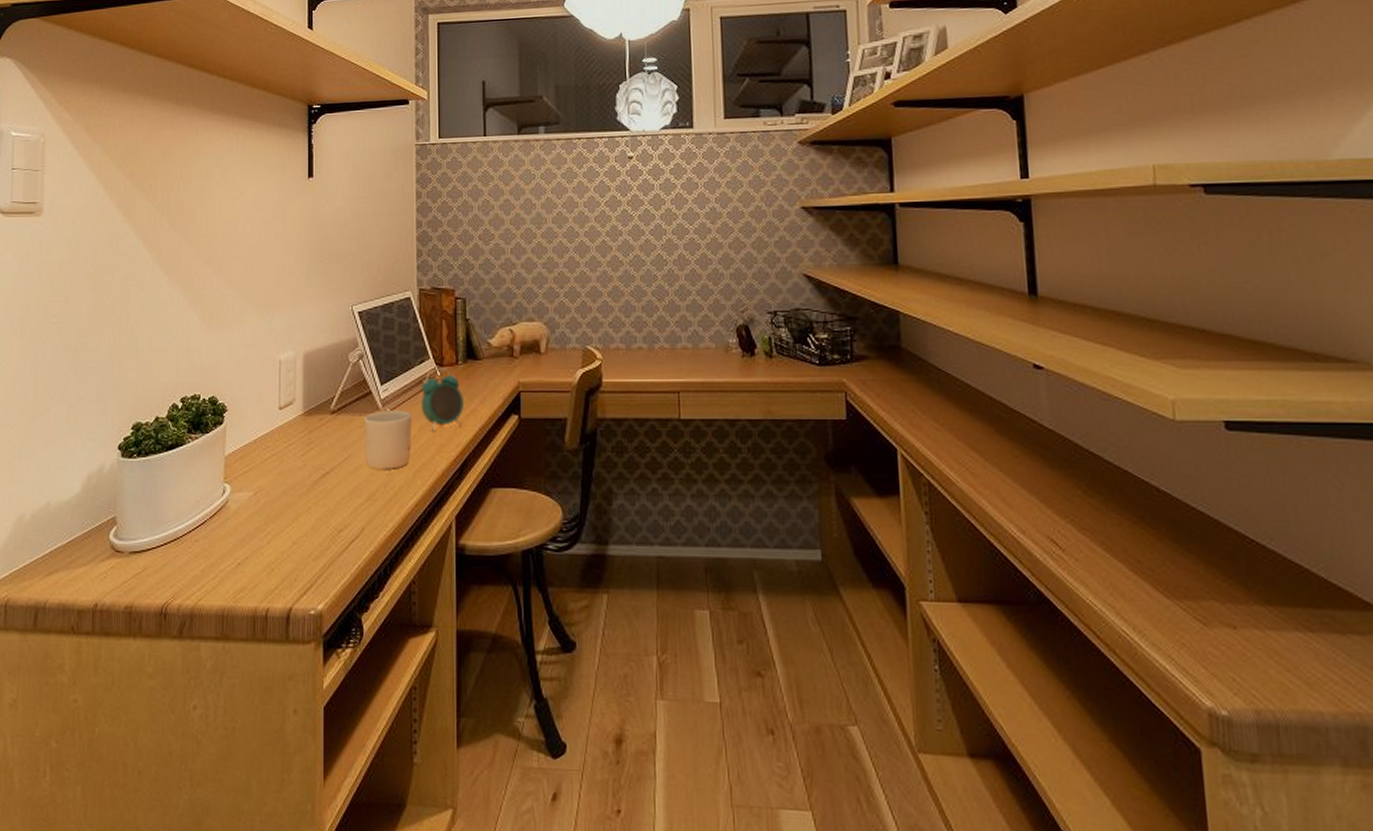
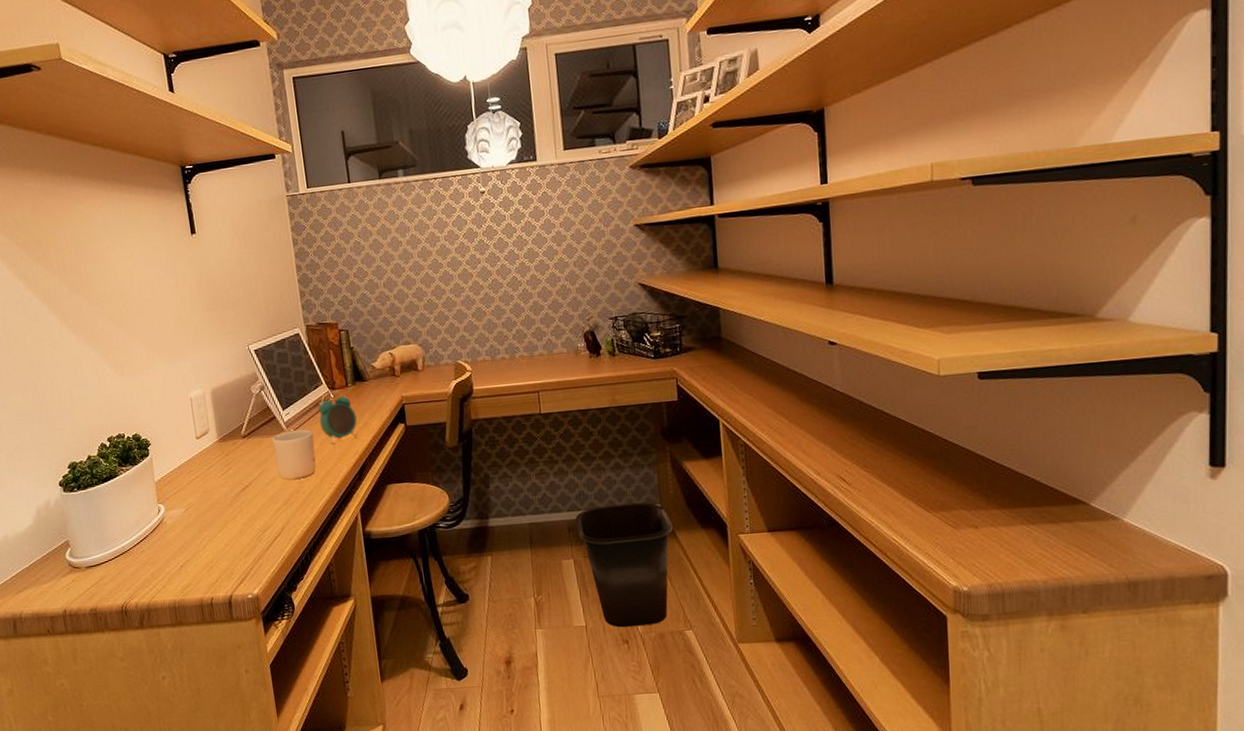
waste bin: none [715,544,836,712] -> present [575,502,673,628]

